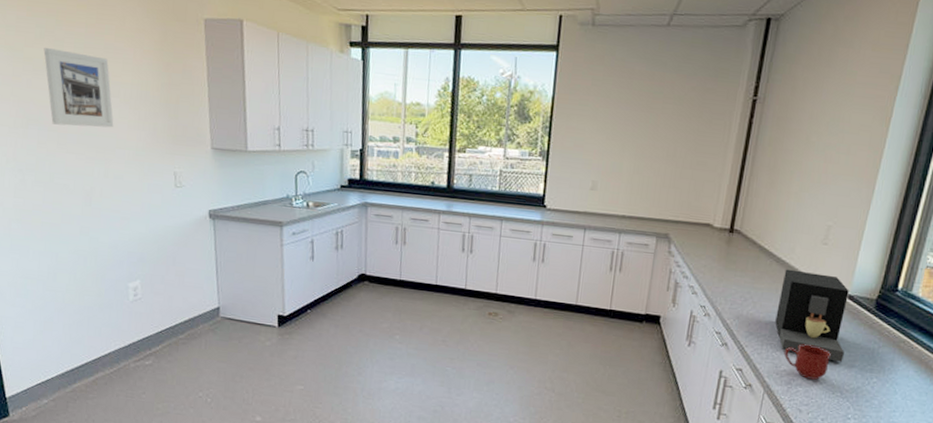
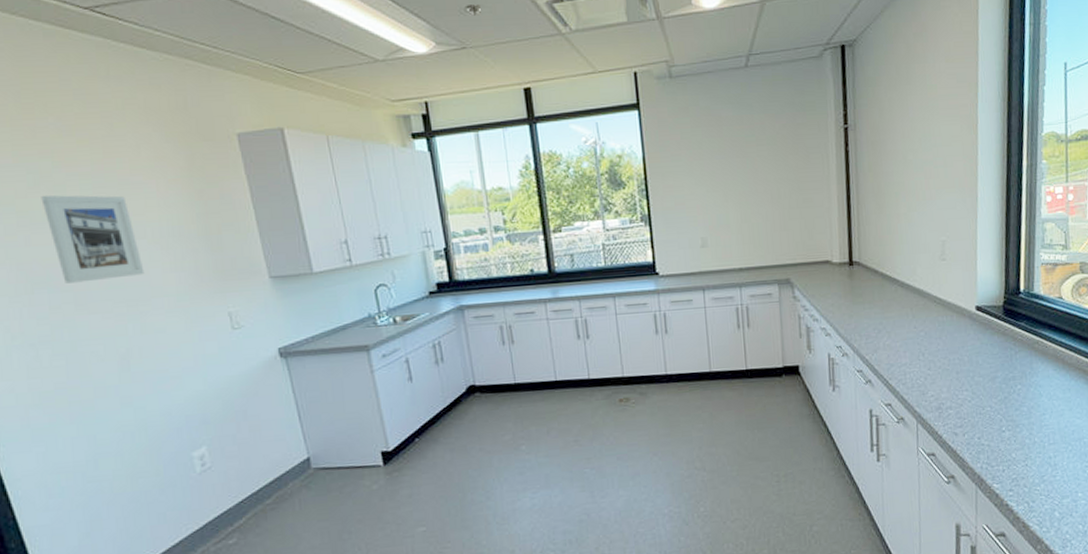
coffee maker: present [775,269,849,362] -> none [911,290,985,376]
mug: present [783,344,831,380] -> none [927,364,973,400]

